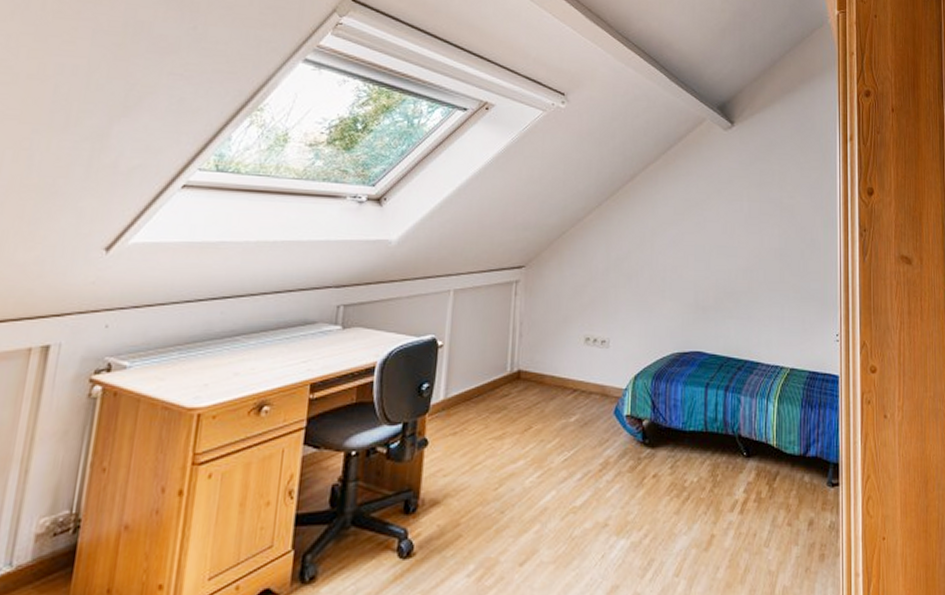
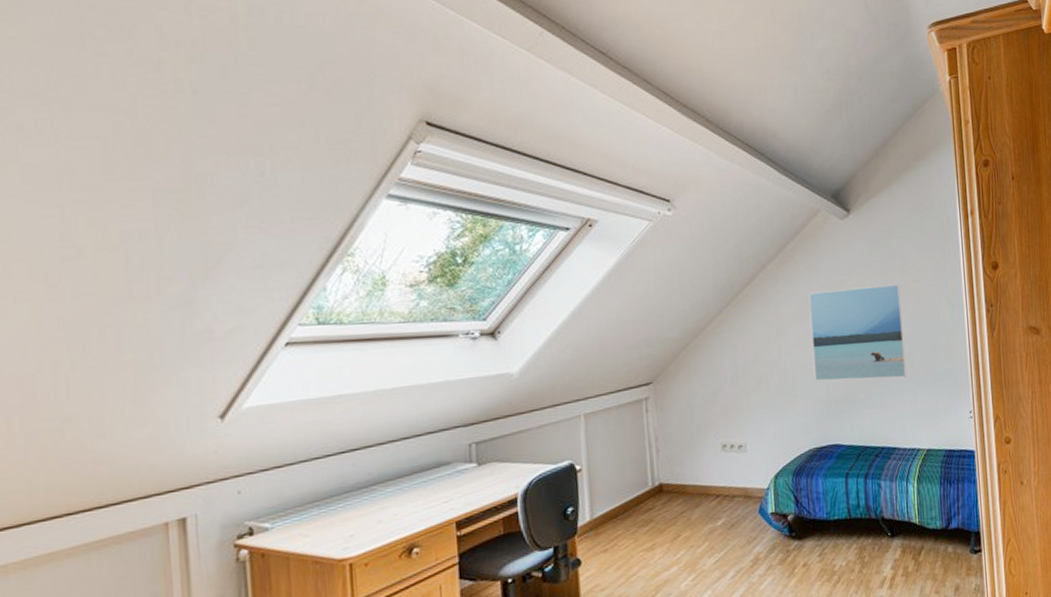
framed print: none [684,196,776,292] -> present [808,284,906,381]

